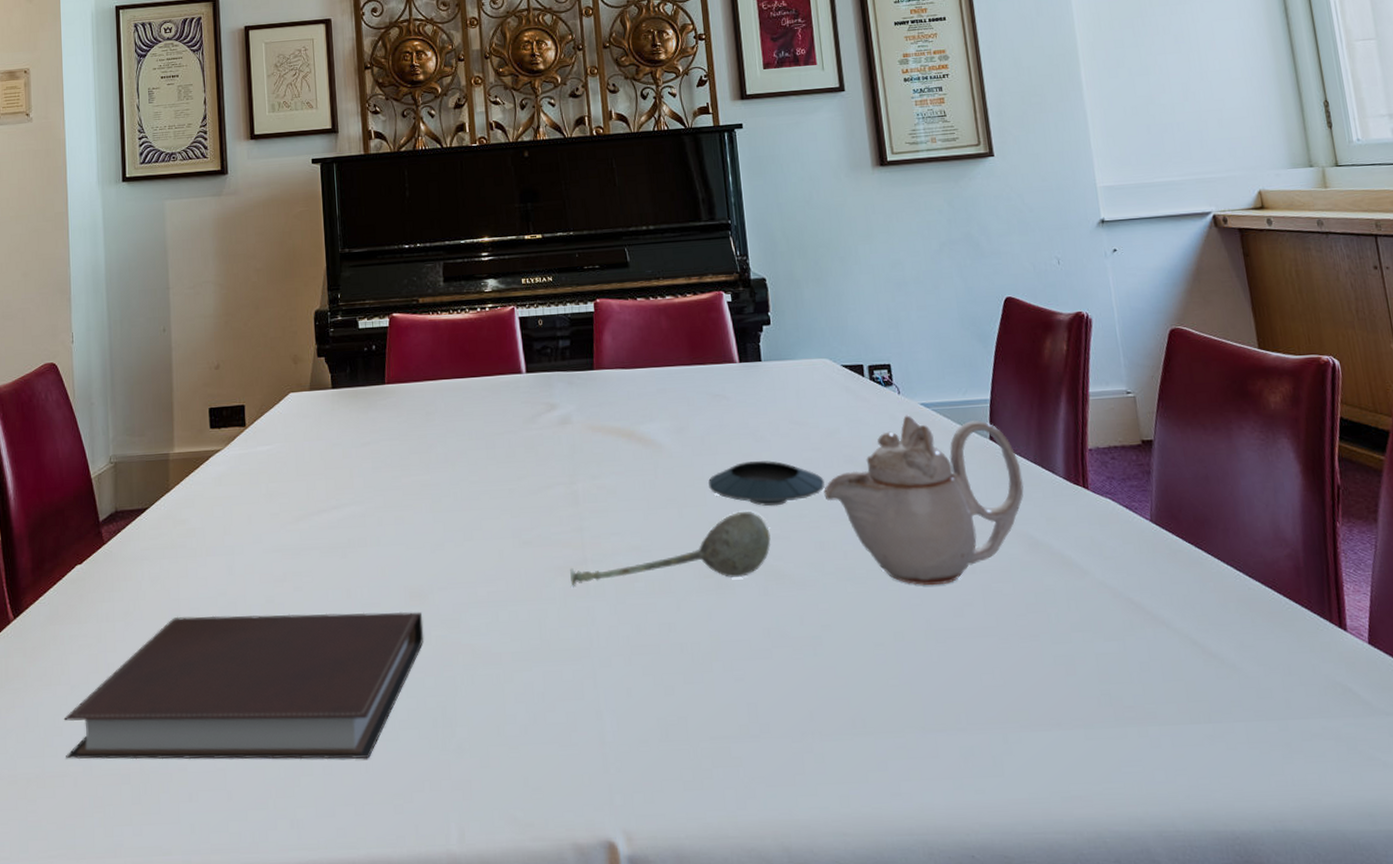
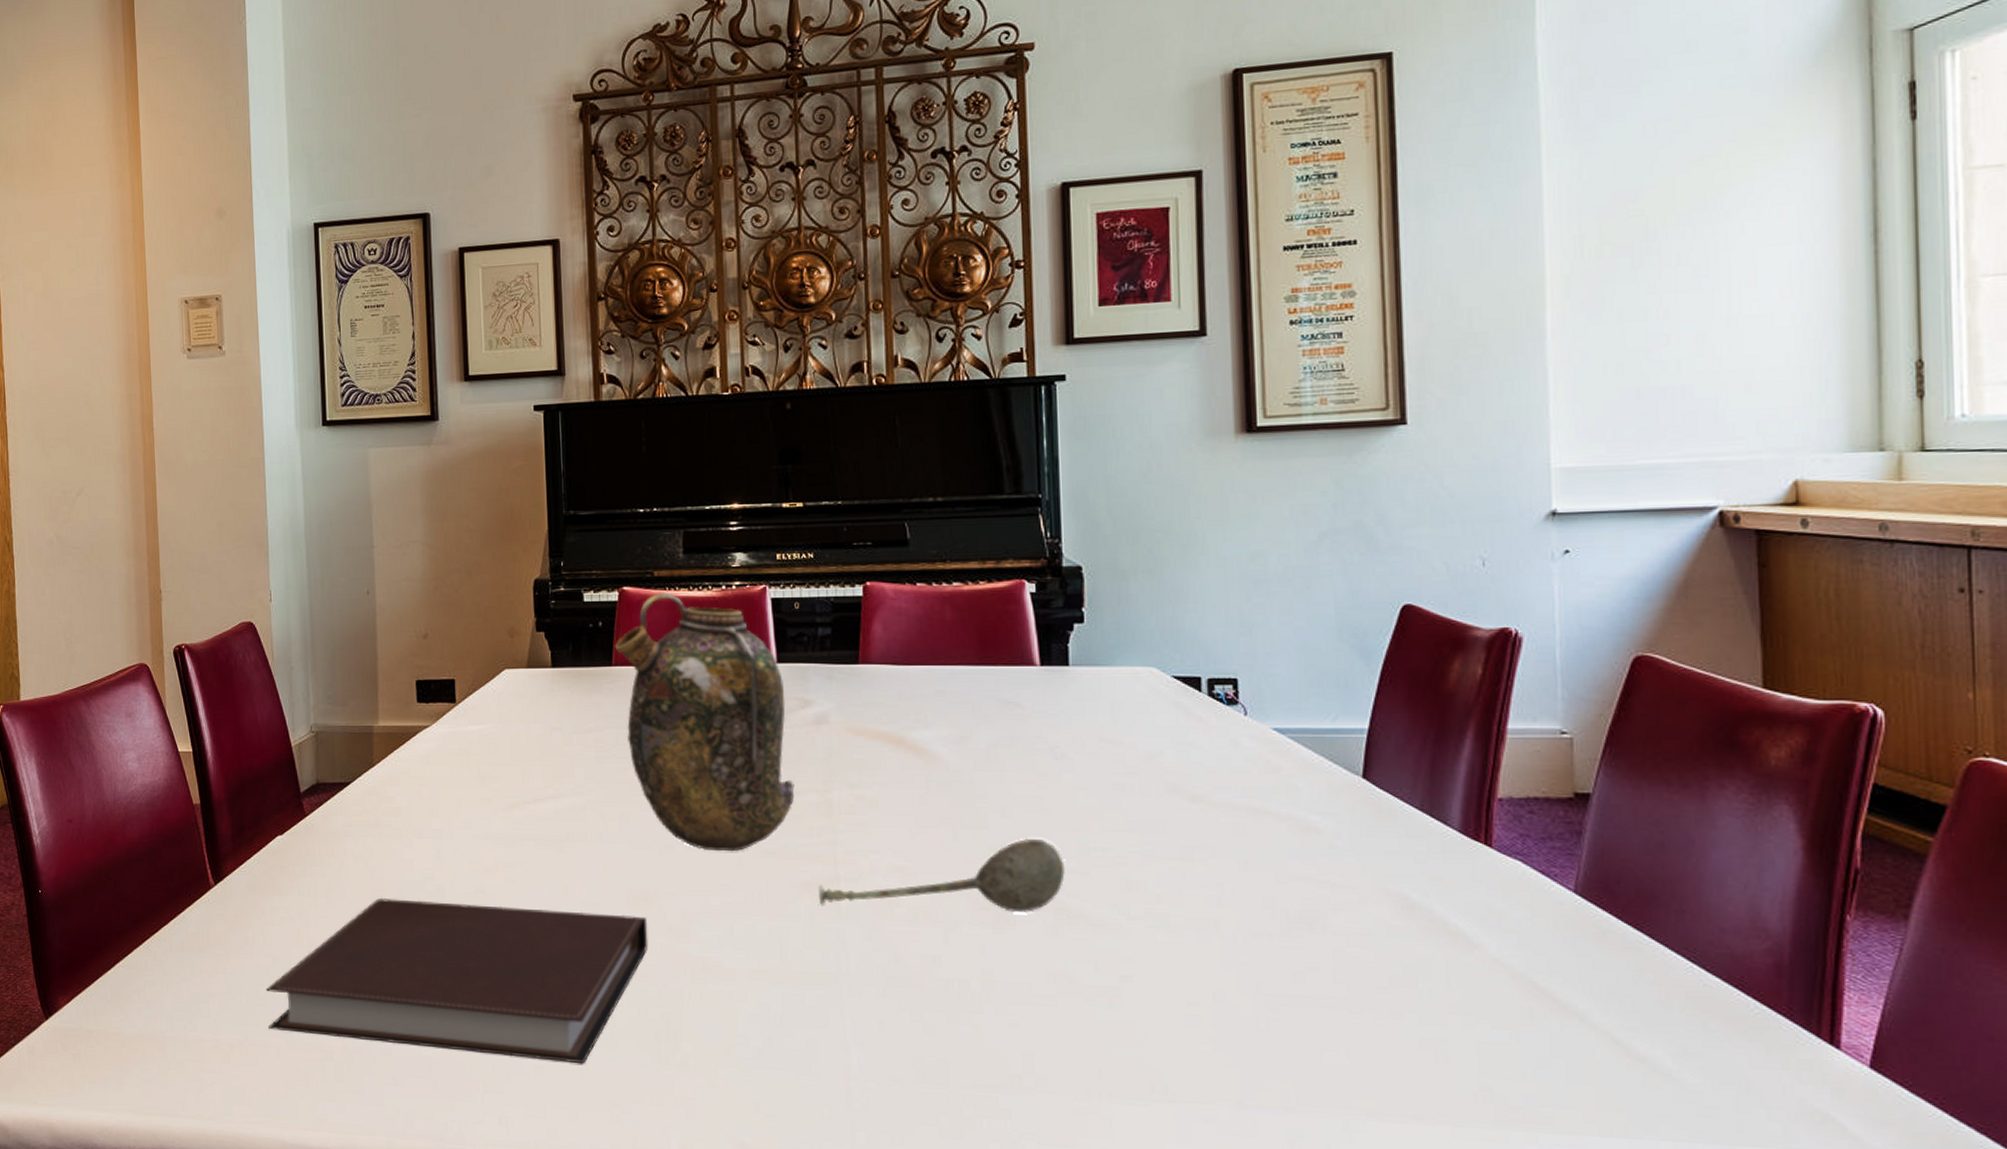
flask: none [387,316,546,546] -> present [614,592,795,852]
saucer: present [708,461,825,507] -> none [992,782,1138,836]
teapot: present [824,415,1024,586] -> none [1137,741,1404,944]

